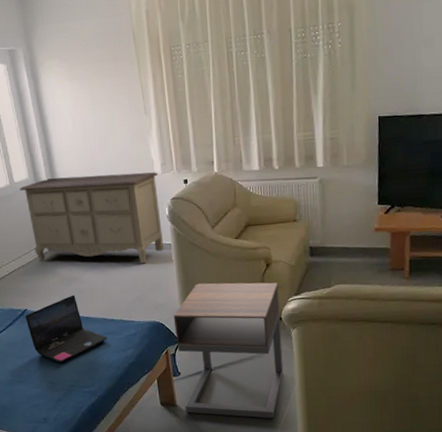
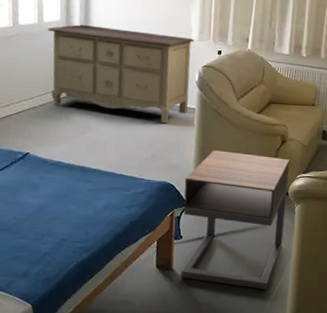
laptop: present [25,295,108,363] -> none [25,144,113,213]

